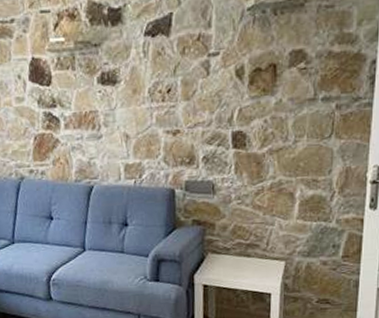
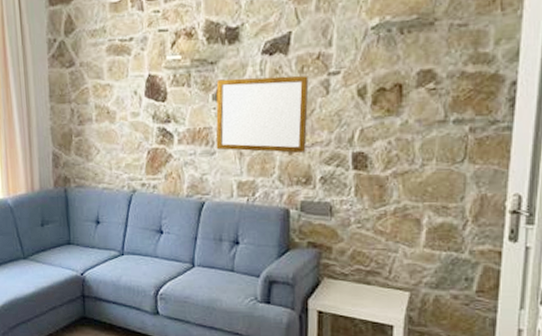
writing board: none [101,57,190,134] -> present [216,75,309,153]

